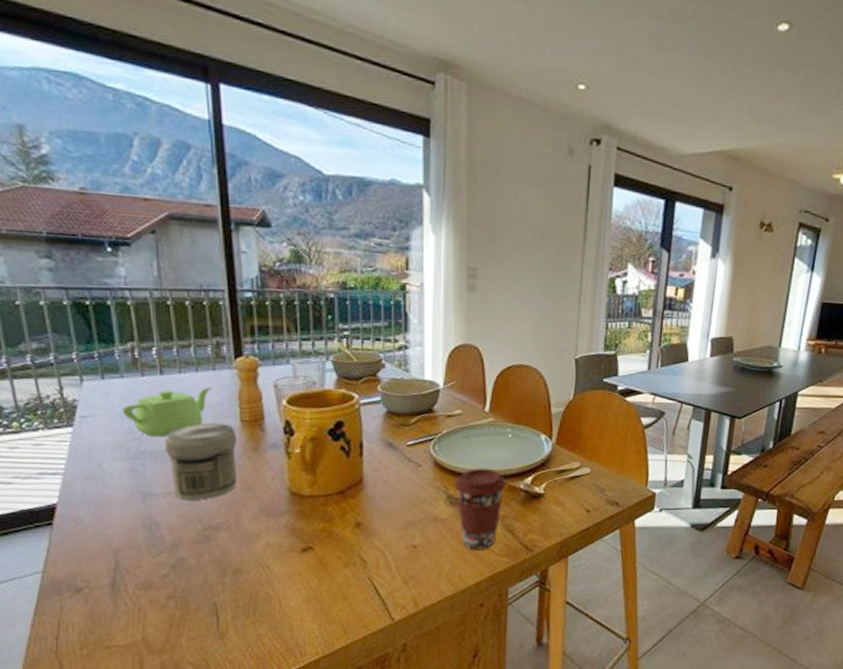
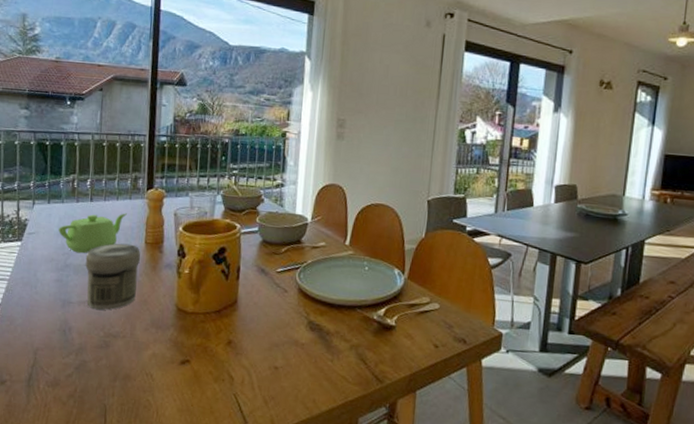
coffee cup: present [454,468,506,550] -> none [314,296,361,377]

